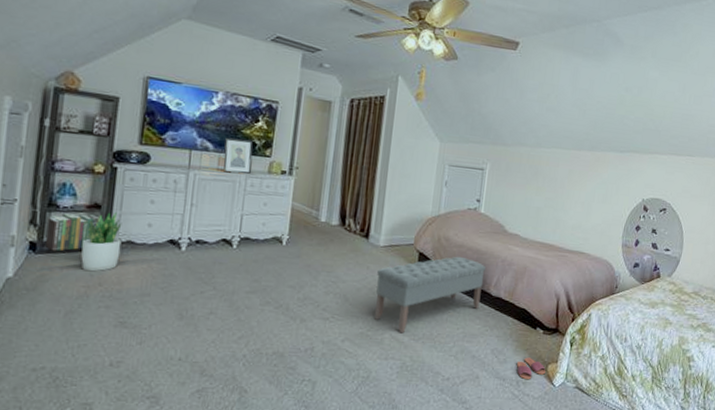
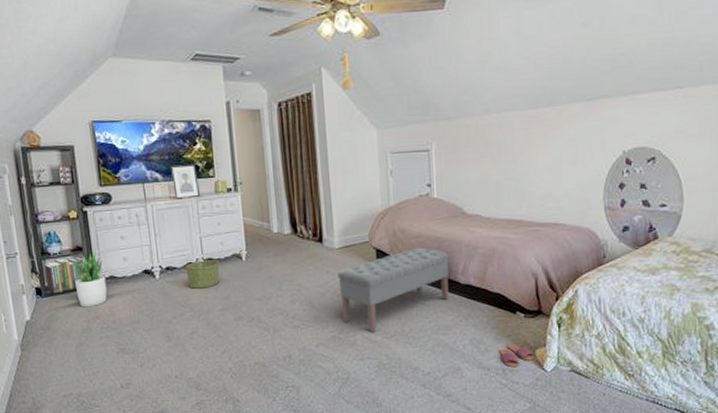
basket: none [217,238,256,268] -> present [185,260,220,289]

